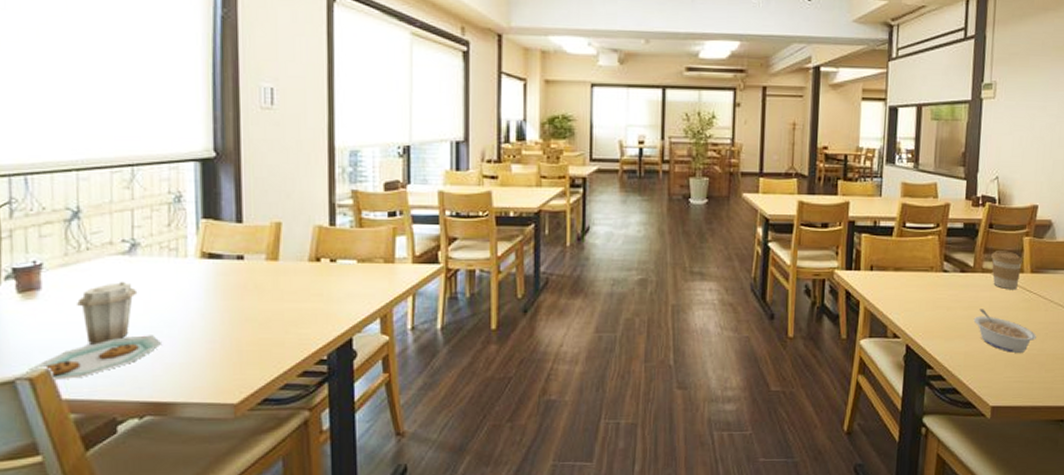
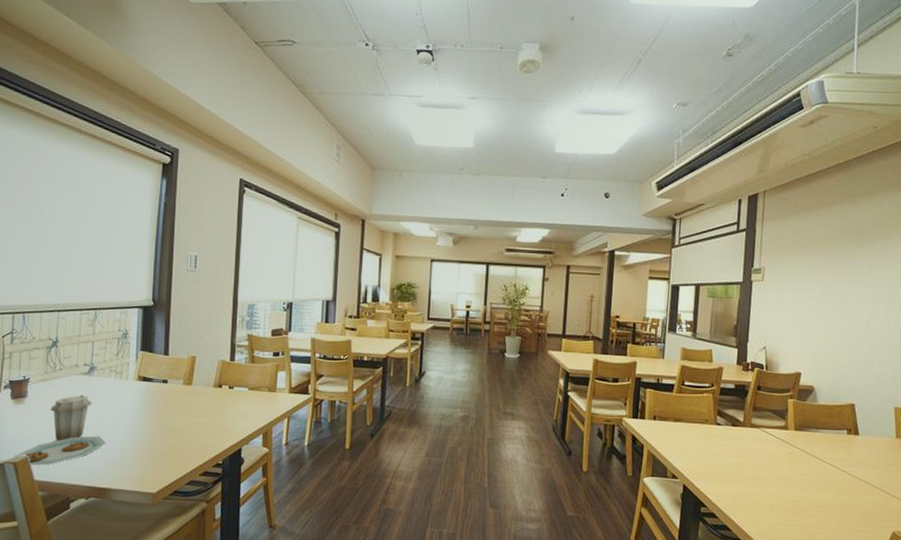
legume: present [973,309,1036,353] -> none [743,458,799,499]
coffee cup: present [991,251,1023,290] -> none [759,409,788,444]

